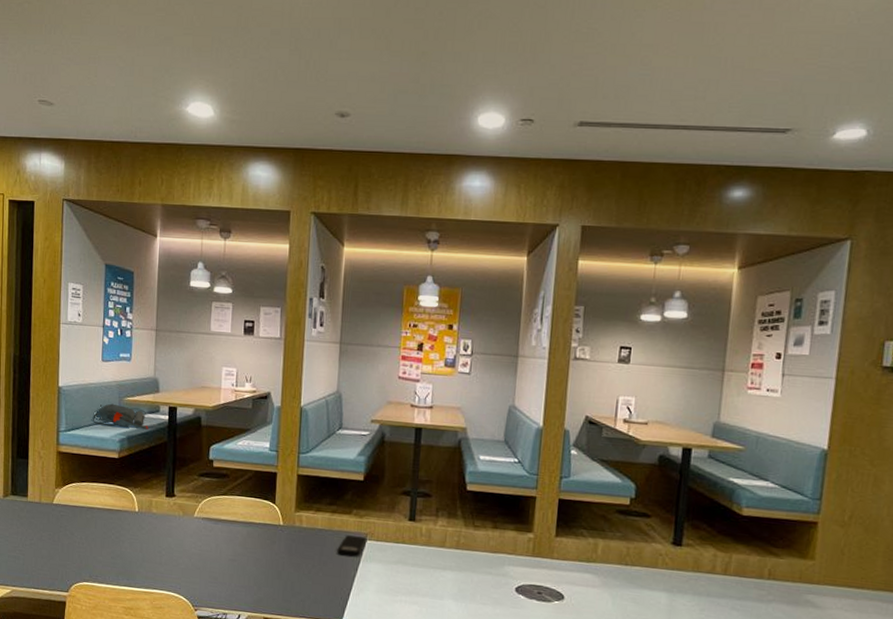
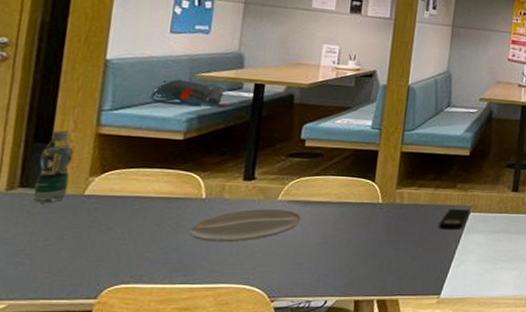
bottle: none [20,448,43,510] -> present [33,130,73,204]
plate: none [129,524,215,553] -> present [190,209,302,243]

